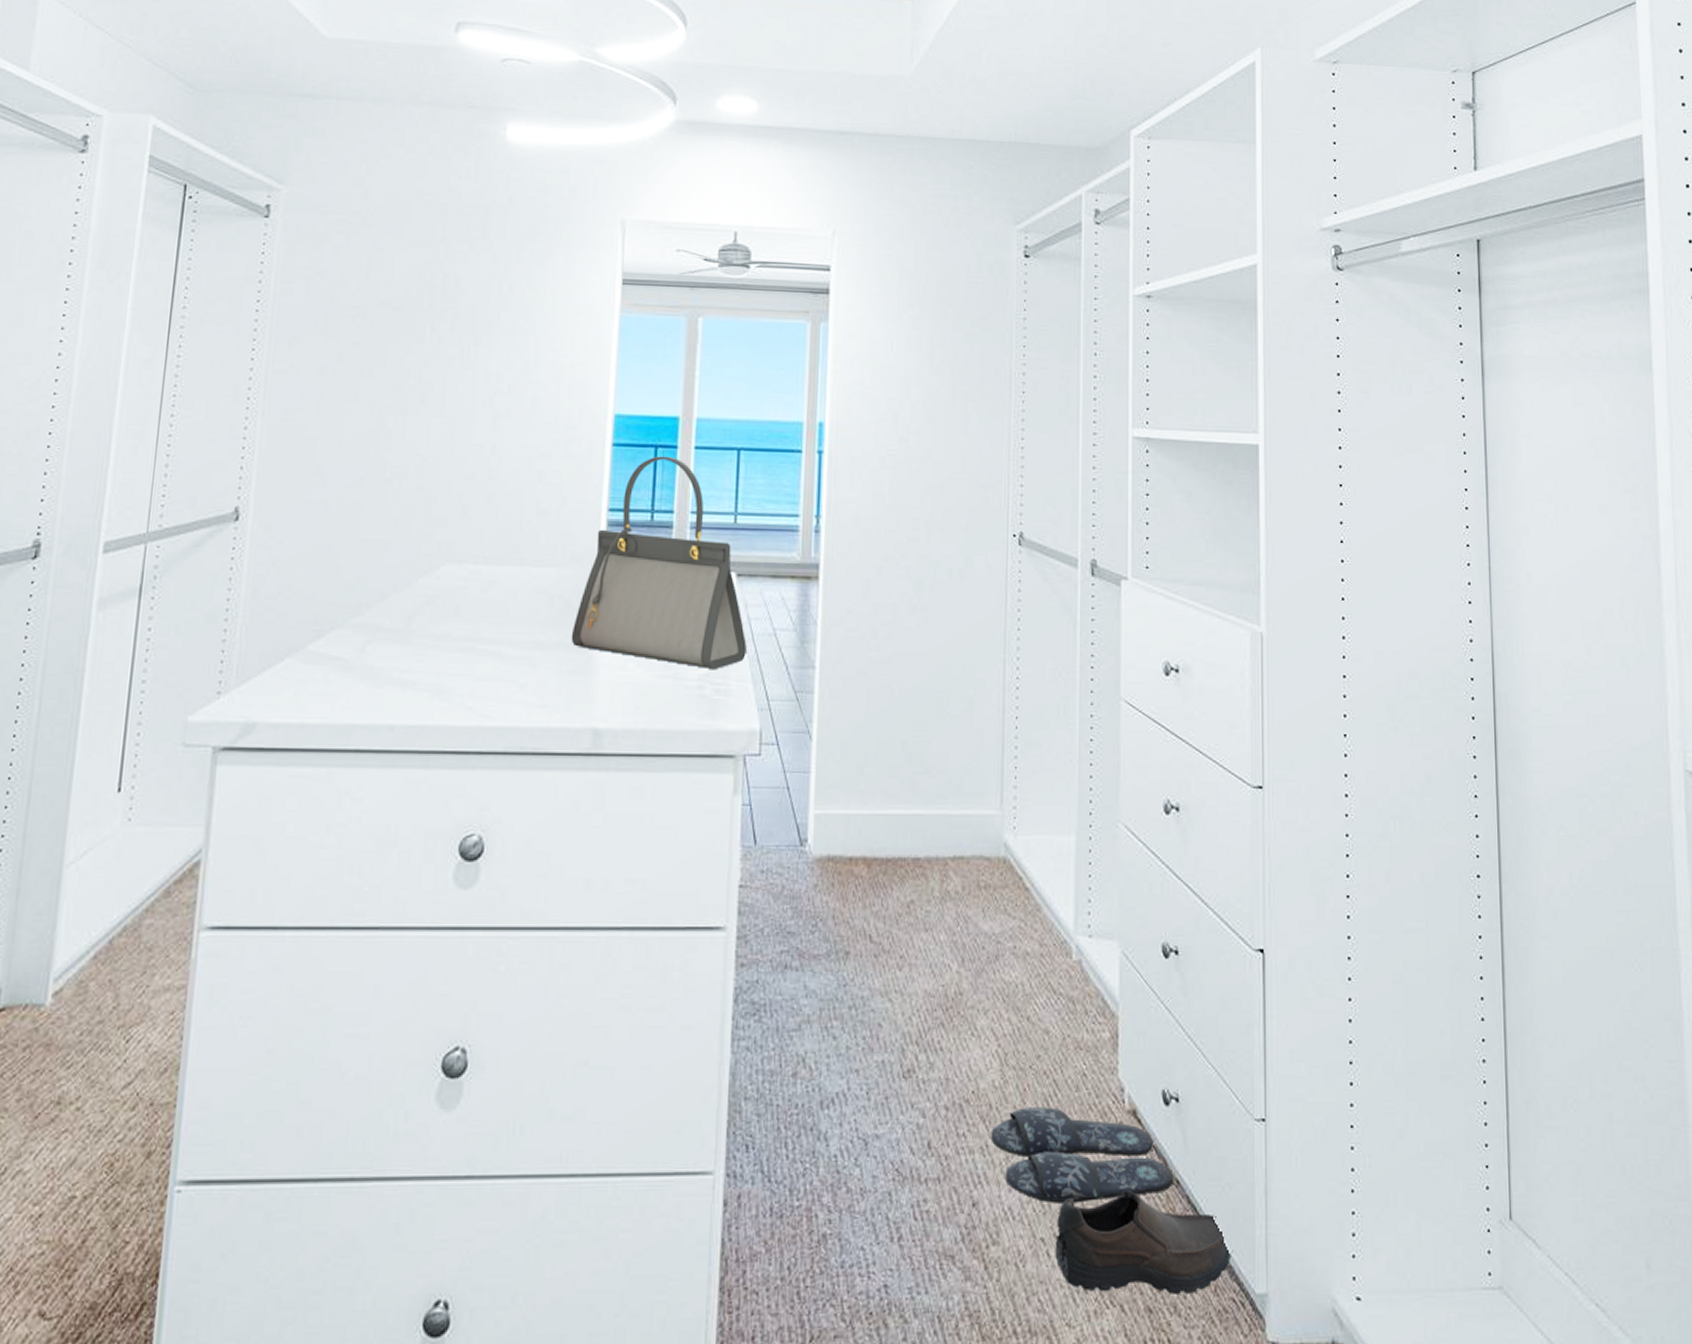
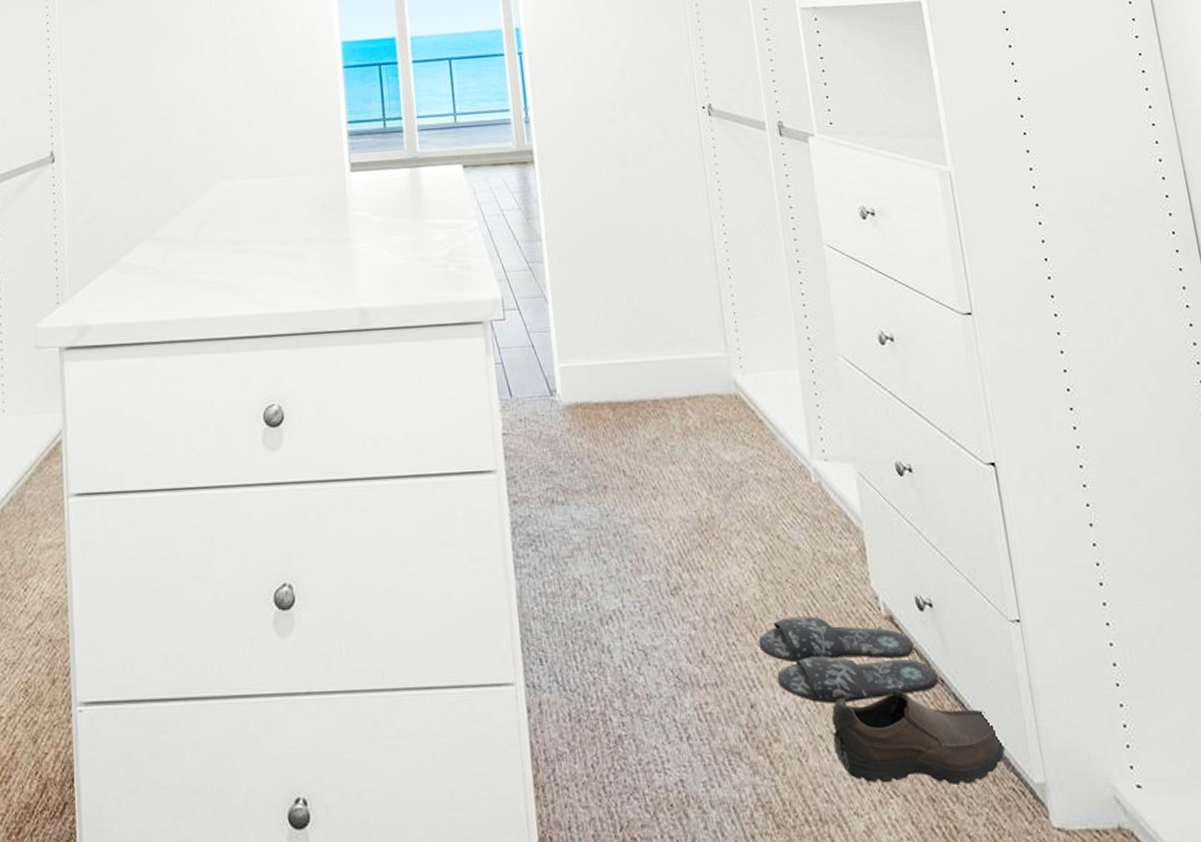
handbag: present [571,456,747,670] -> none [331,71,481,250]

